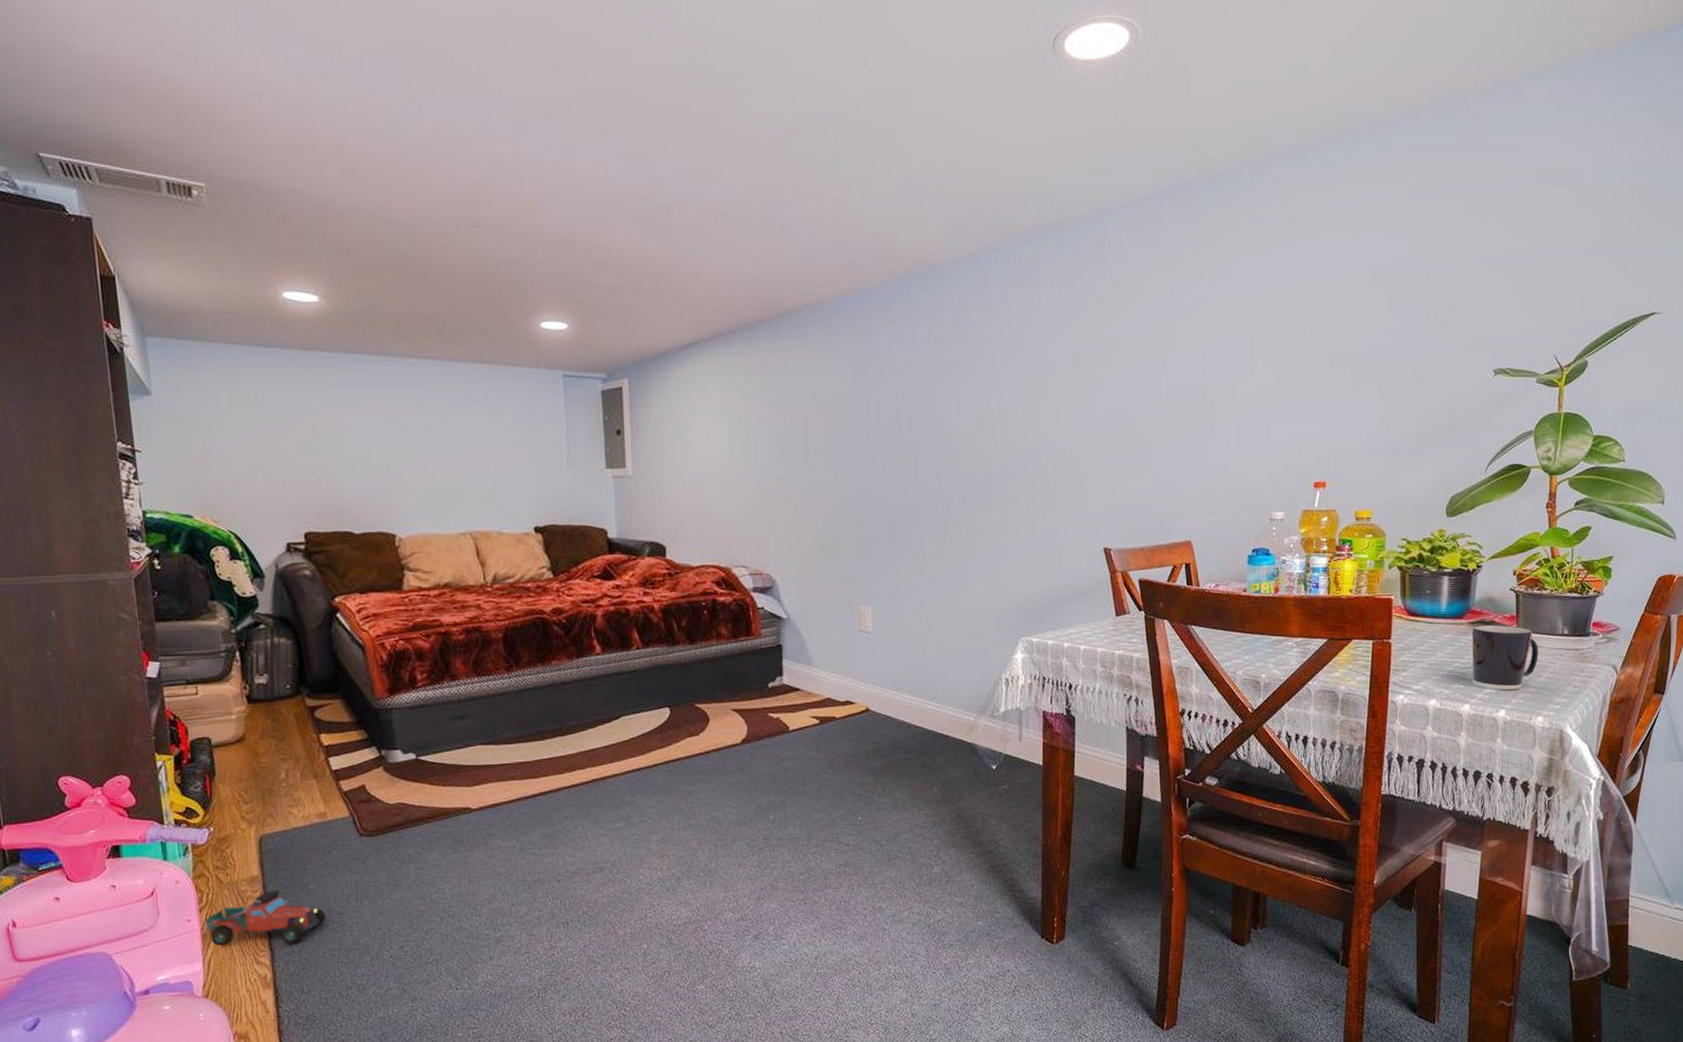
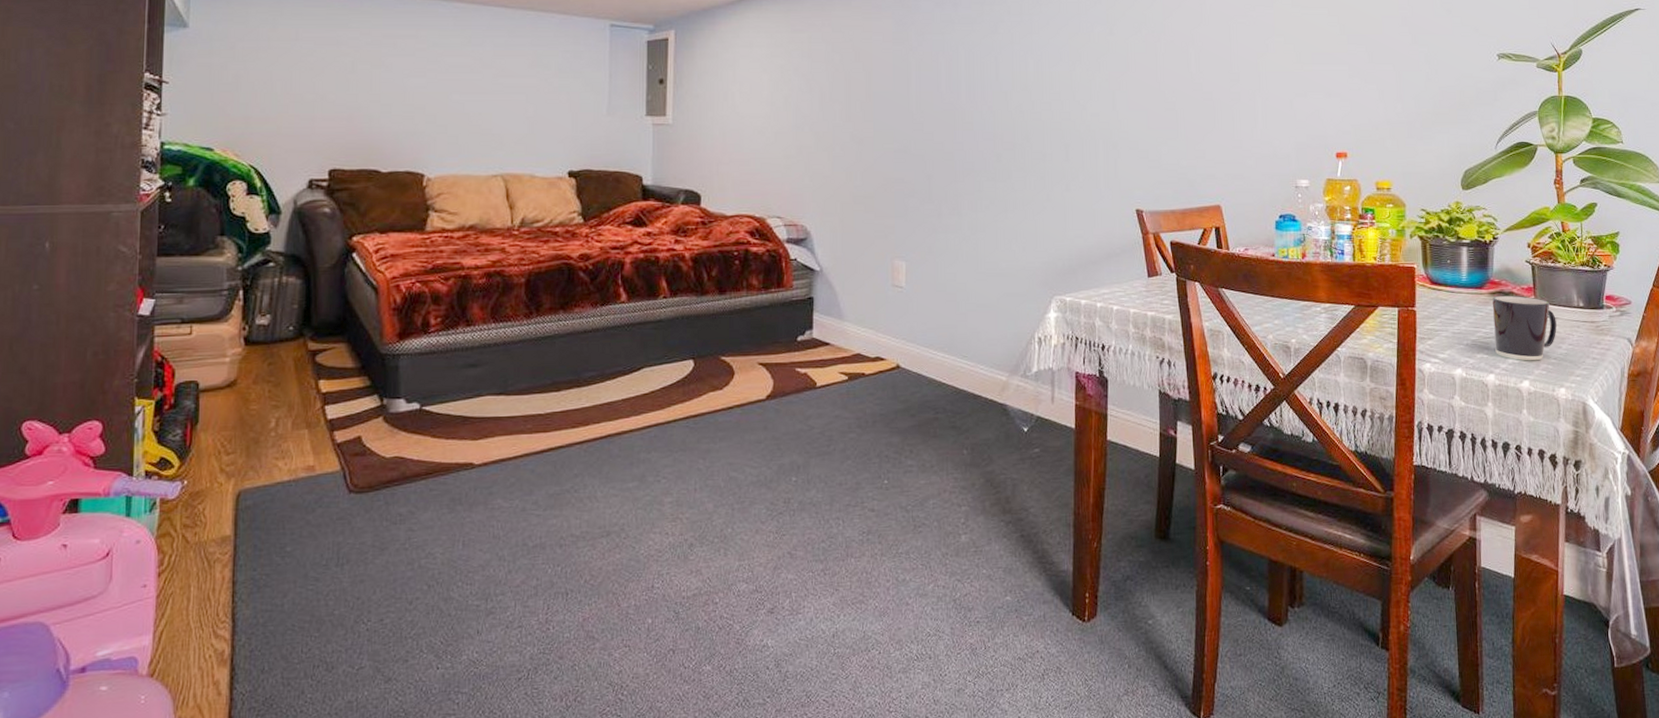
toy truck: present [204,890,326,946] -> none [161,552,300,616]

